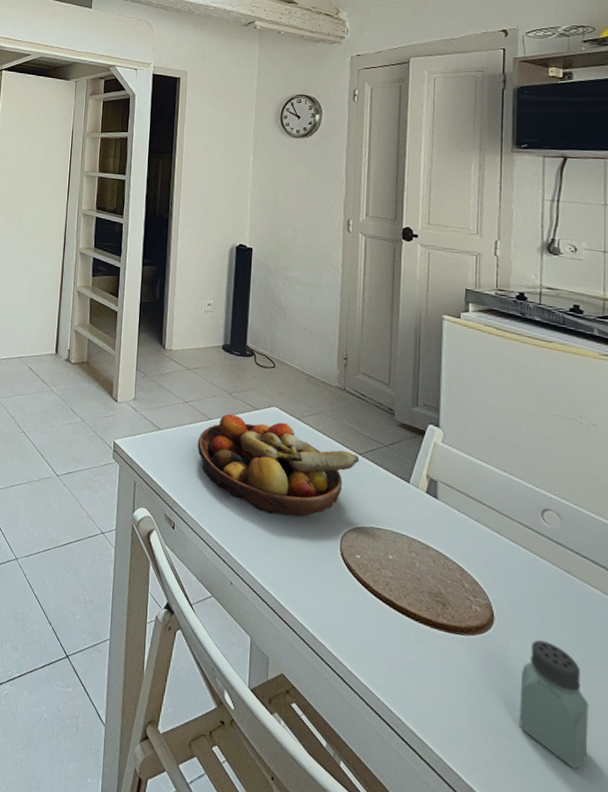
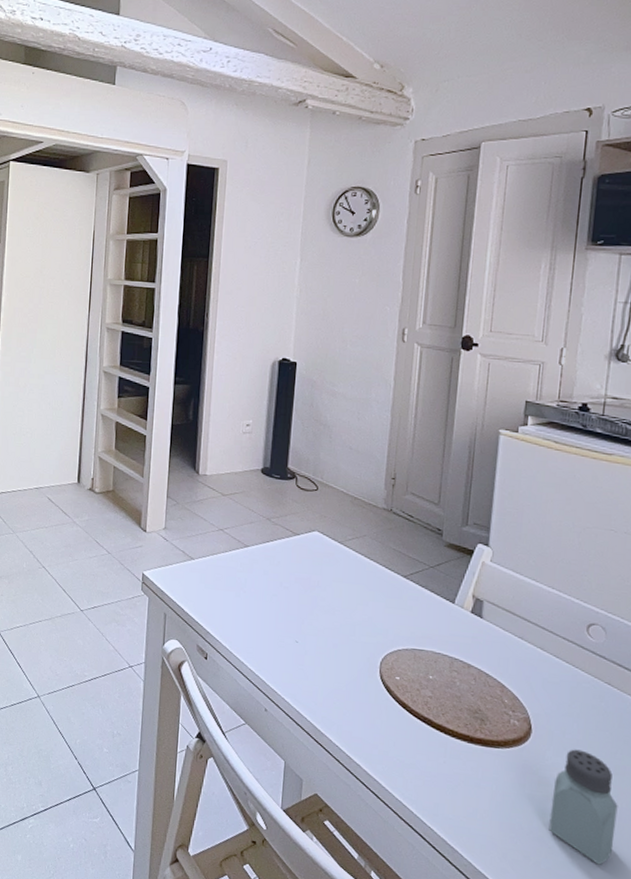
fruit bowl: present [197,413,360,517] -> none [232,540,404,642]

